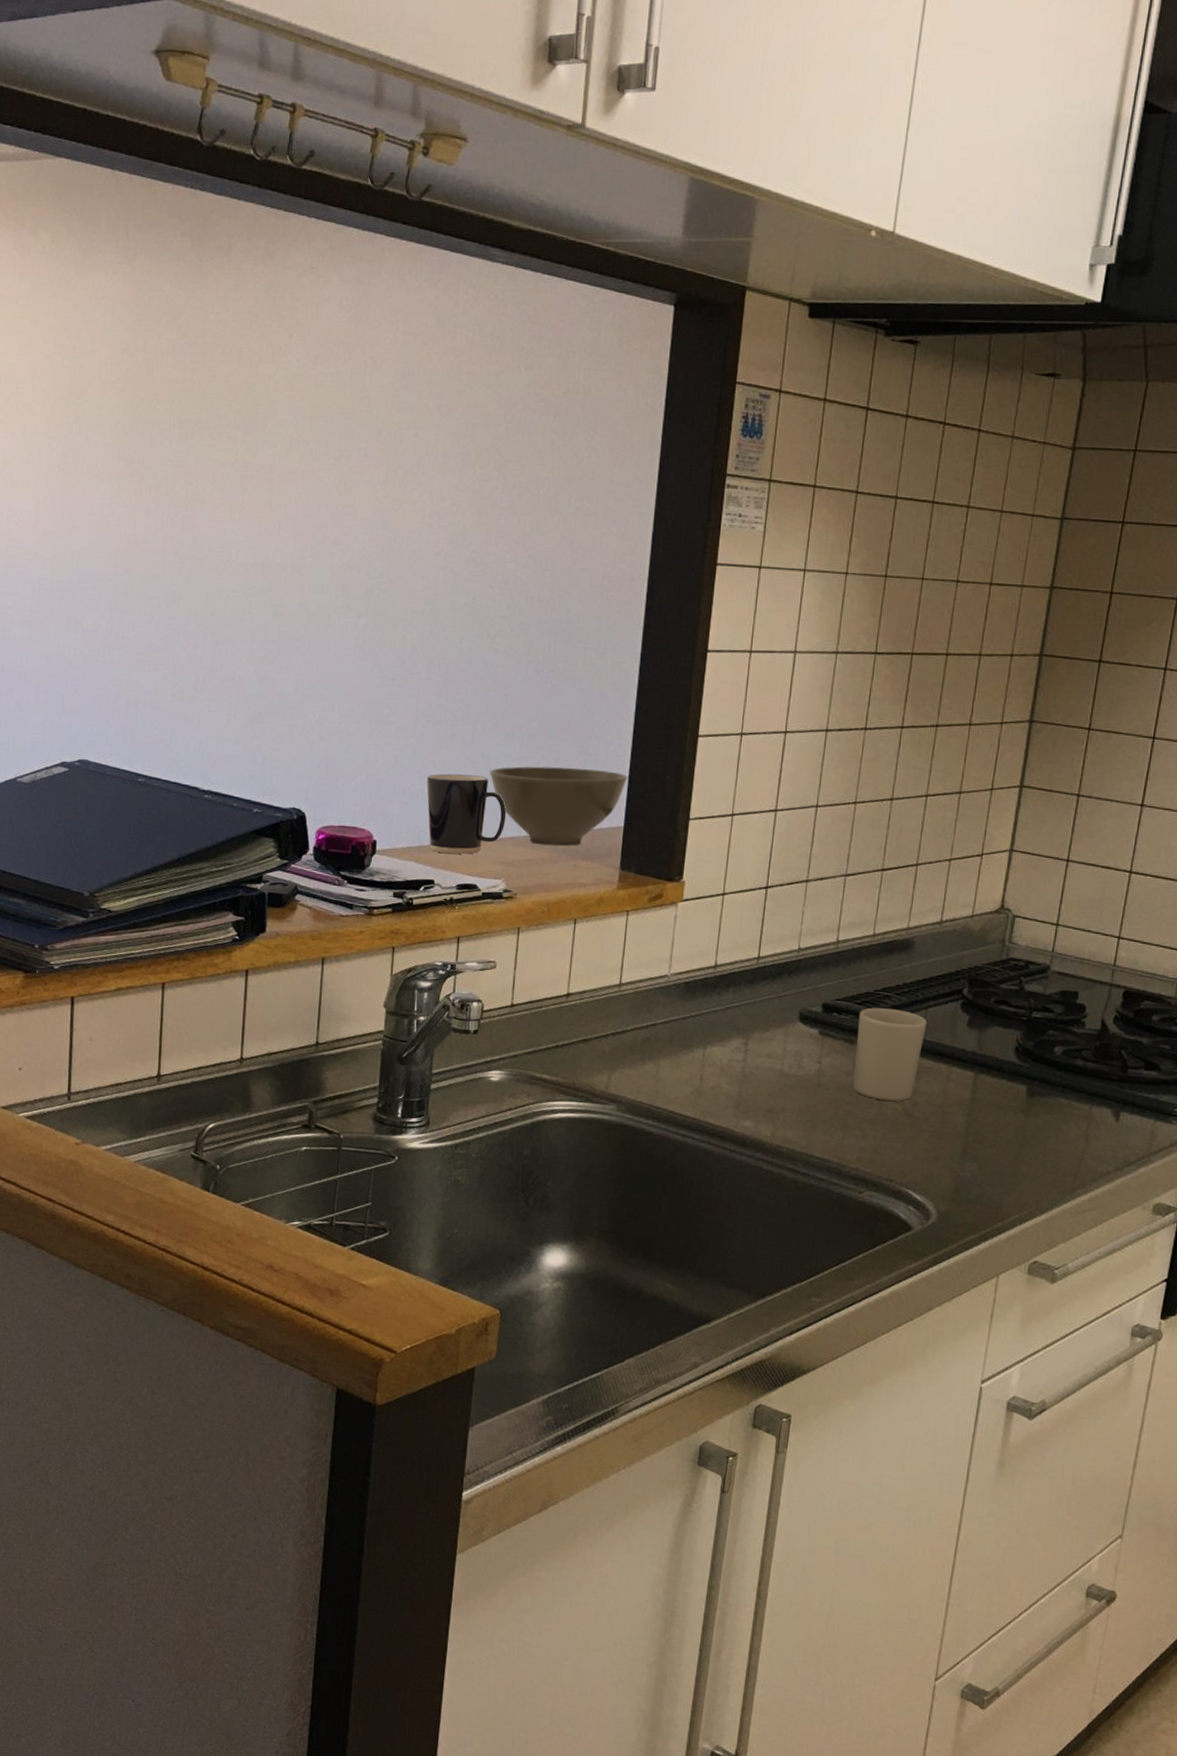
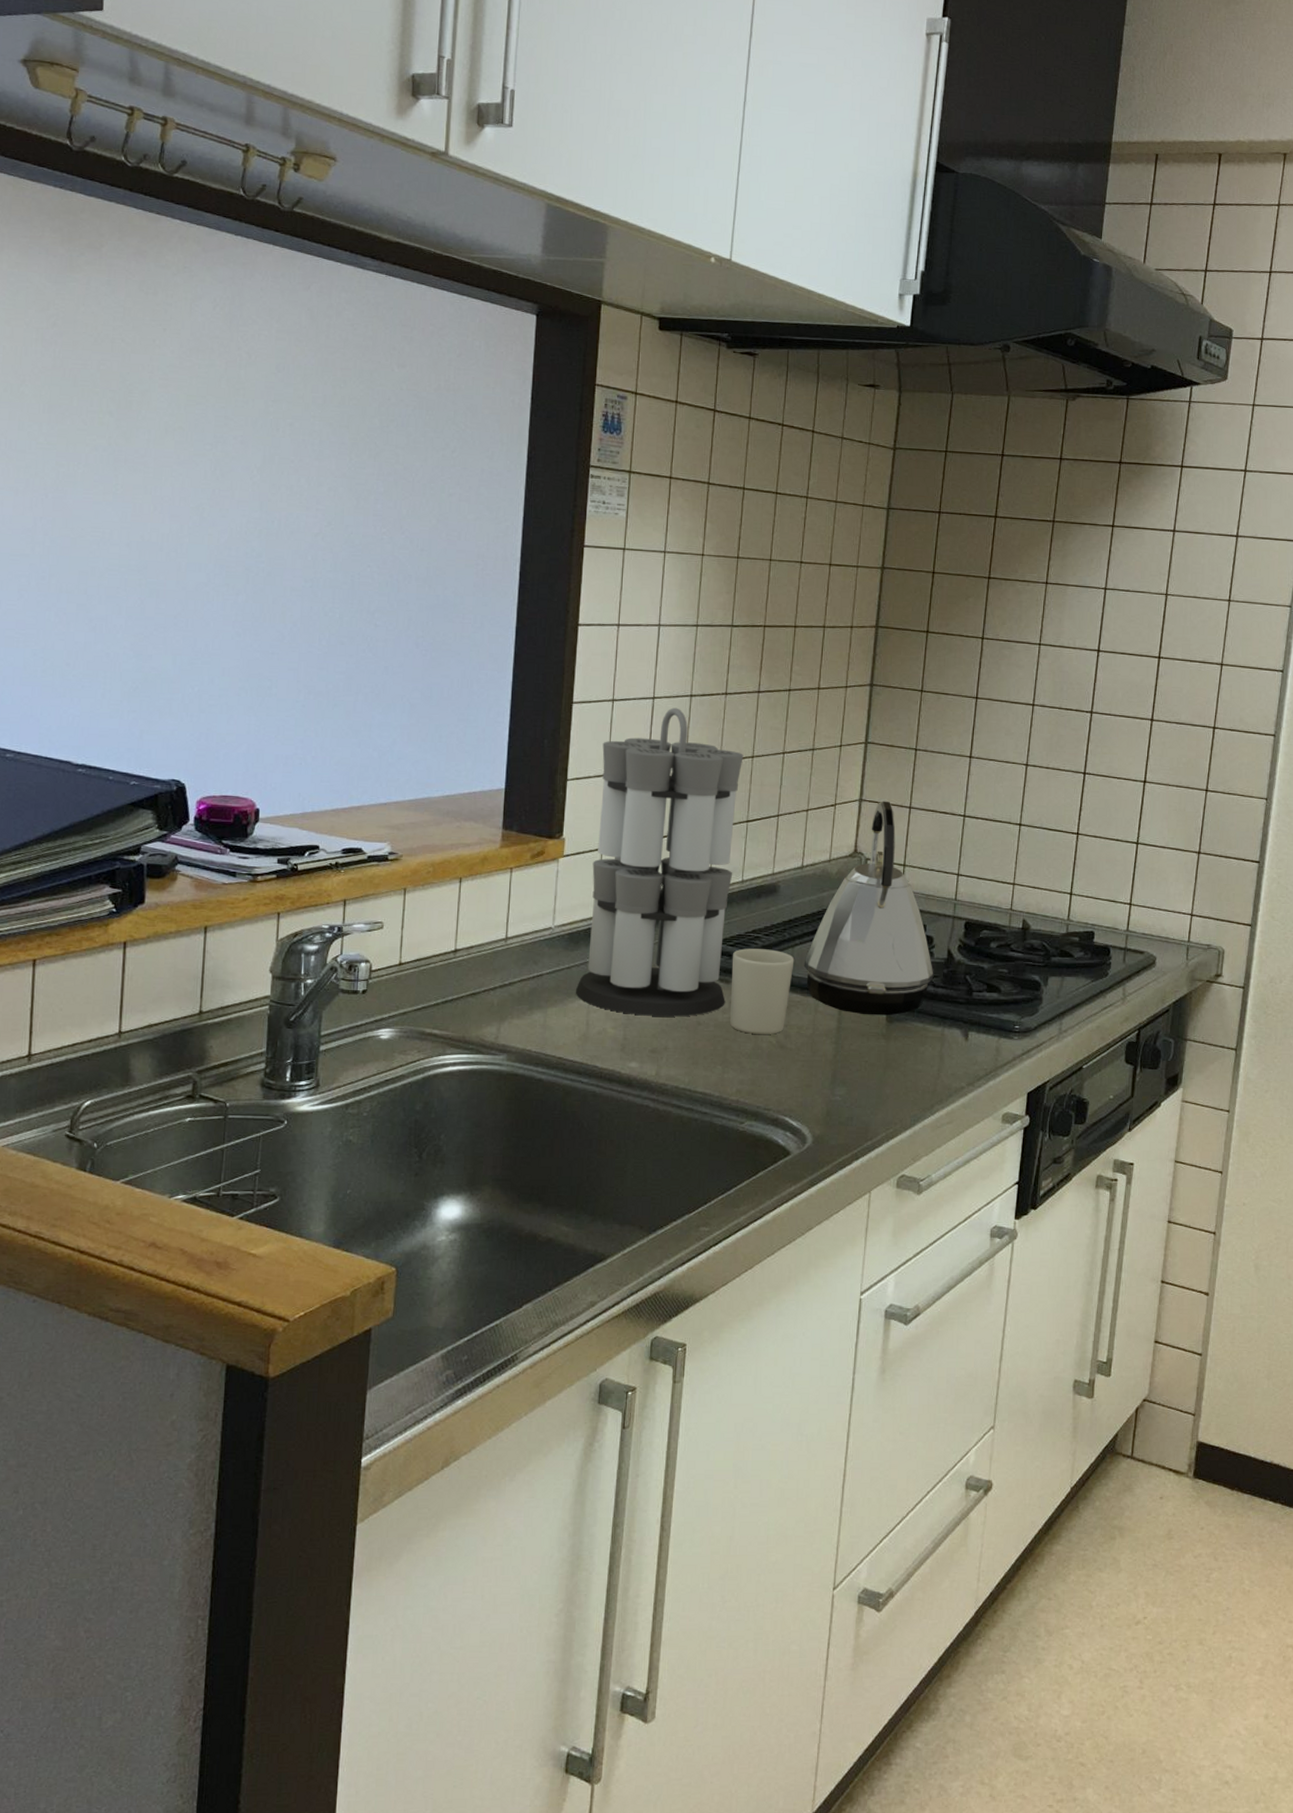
mug: present [426,773,507,854] -> none [309,742,390,820]
bowl: present [489,766,628,847] -> none [372,734,507,809]
spice rack: none [689,743,882,1077] -> present [575,707,744,1017]
kettle: none [937,852,1084,1089] -> present [803,801,934,1016]

